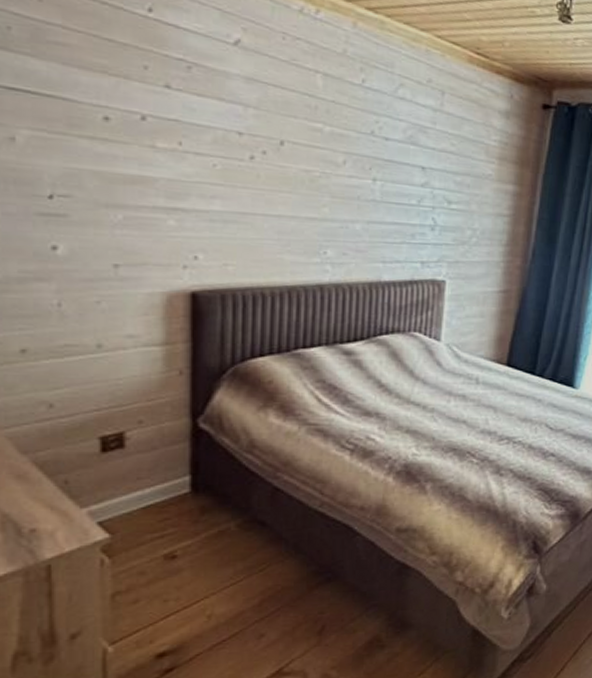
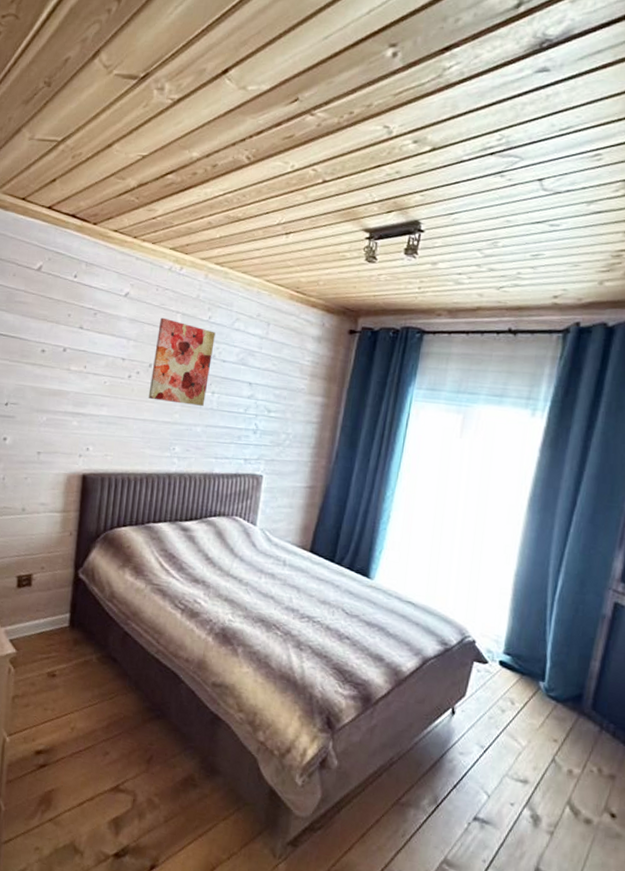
wall art: none [282,77,373,197] -> present [148,317,216,406]

